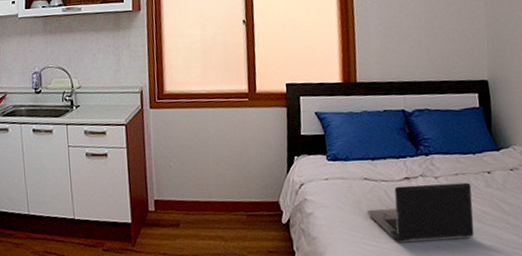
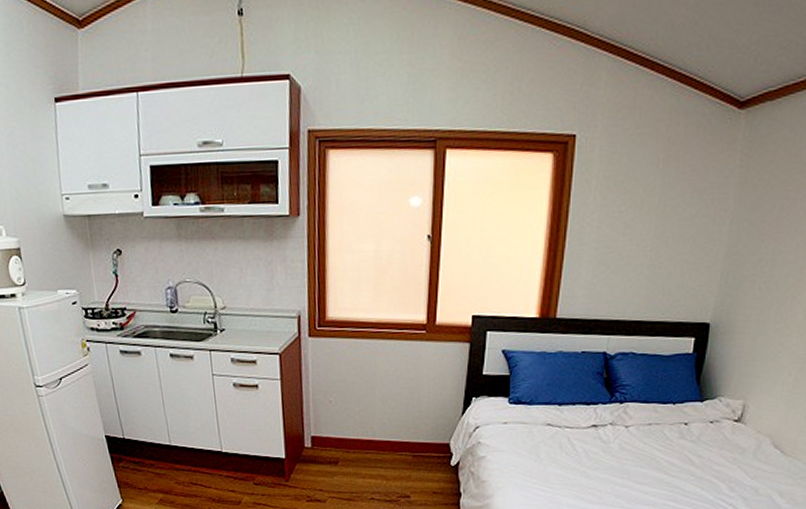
laptop computer: present [367,182,475,243] -> none [545,433,664,490]

